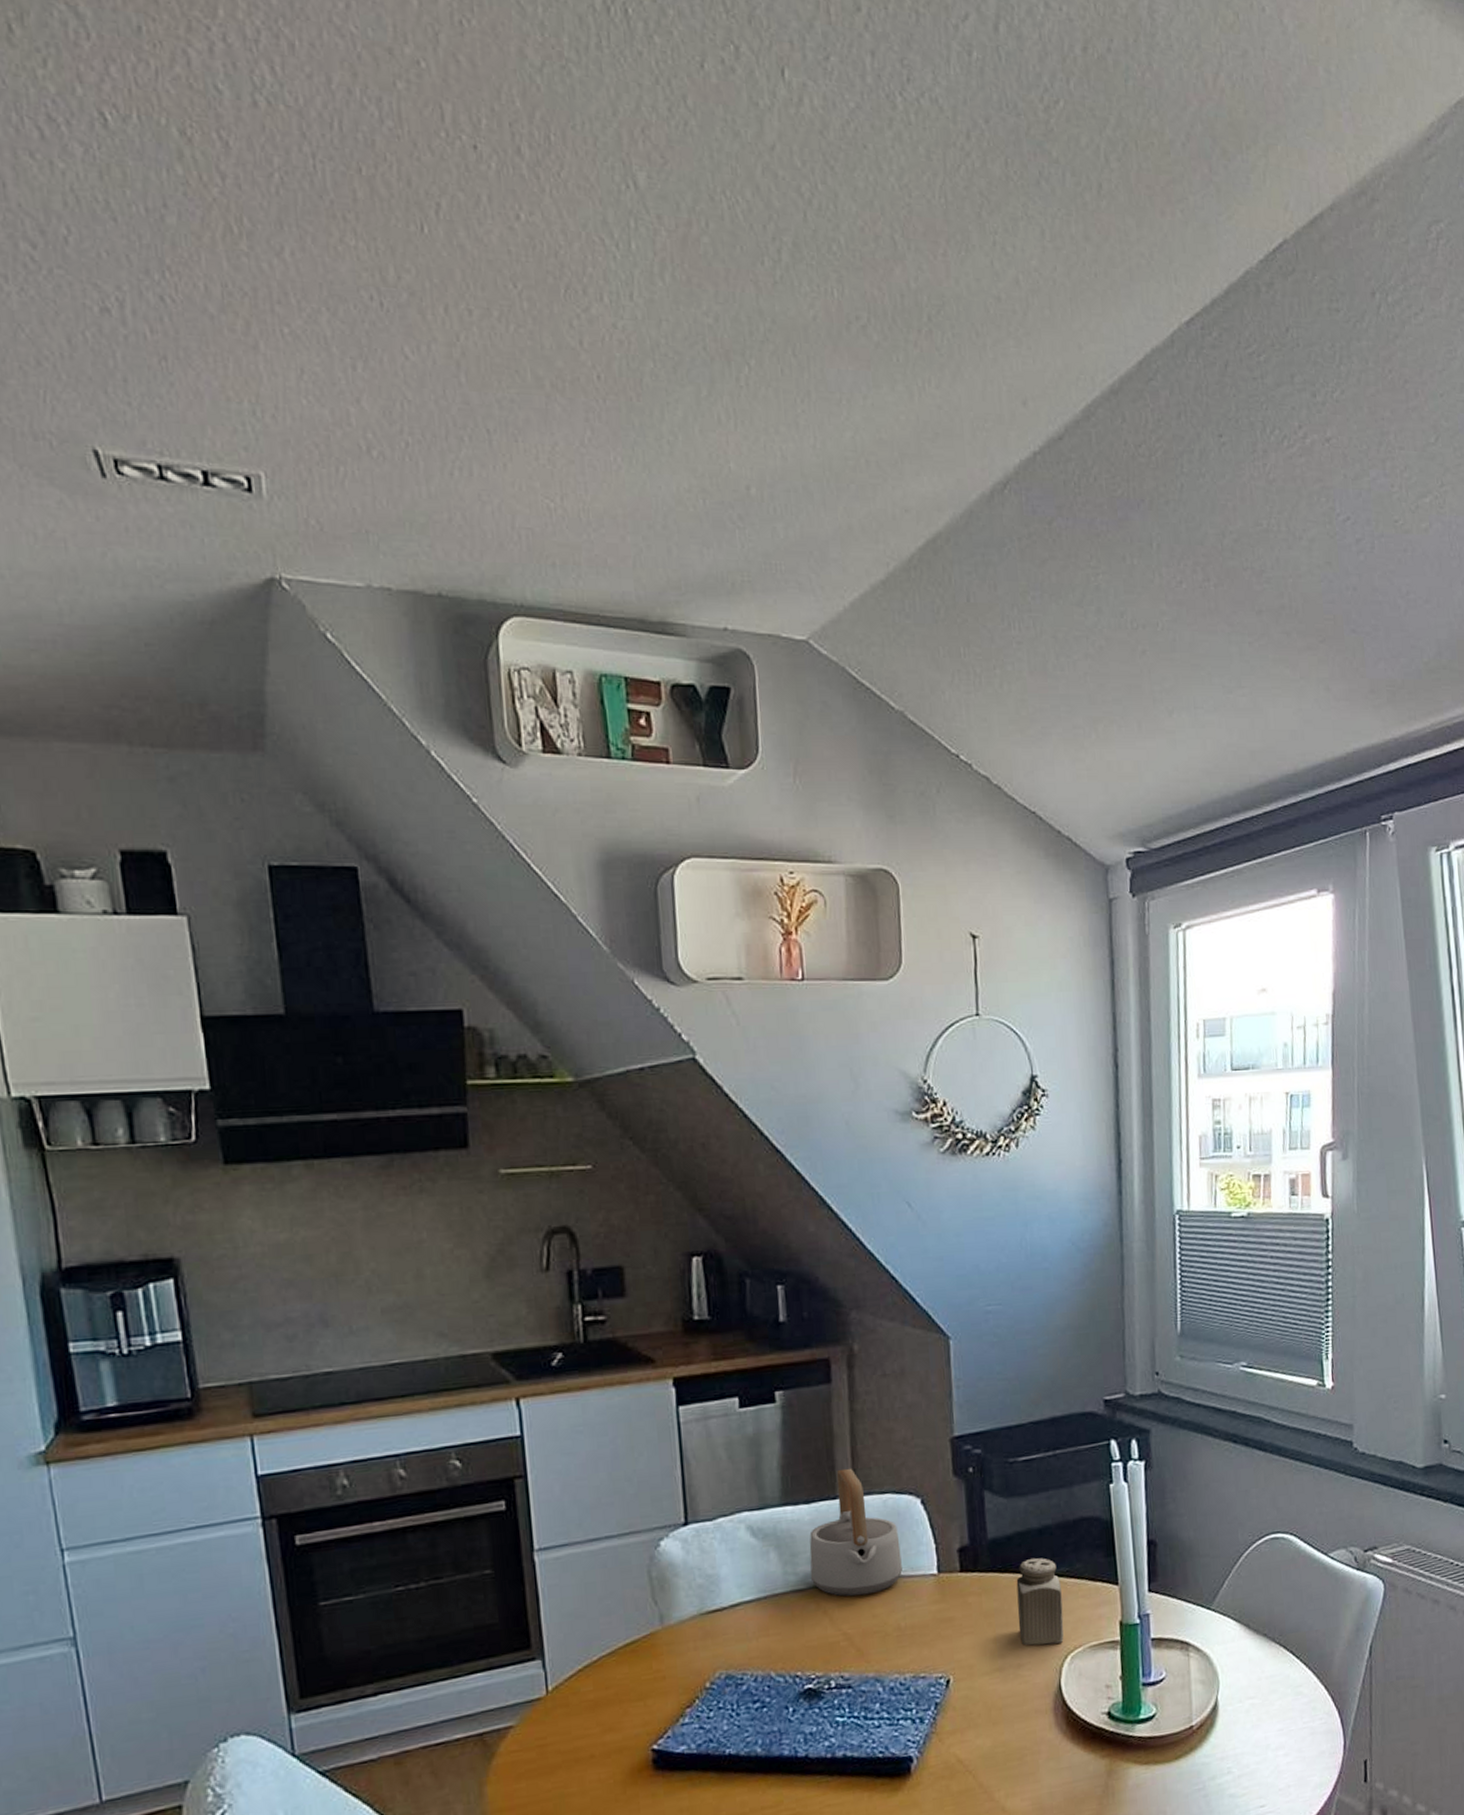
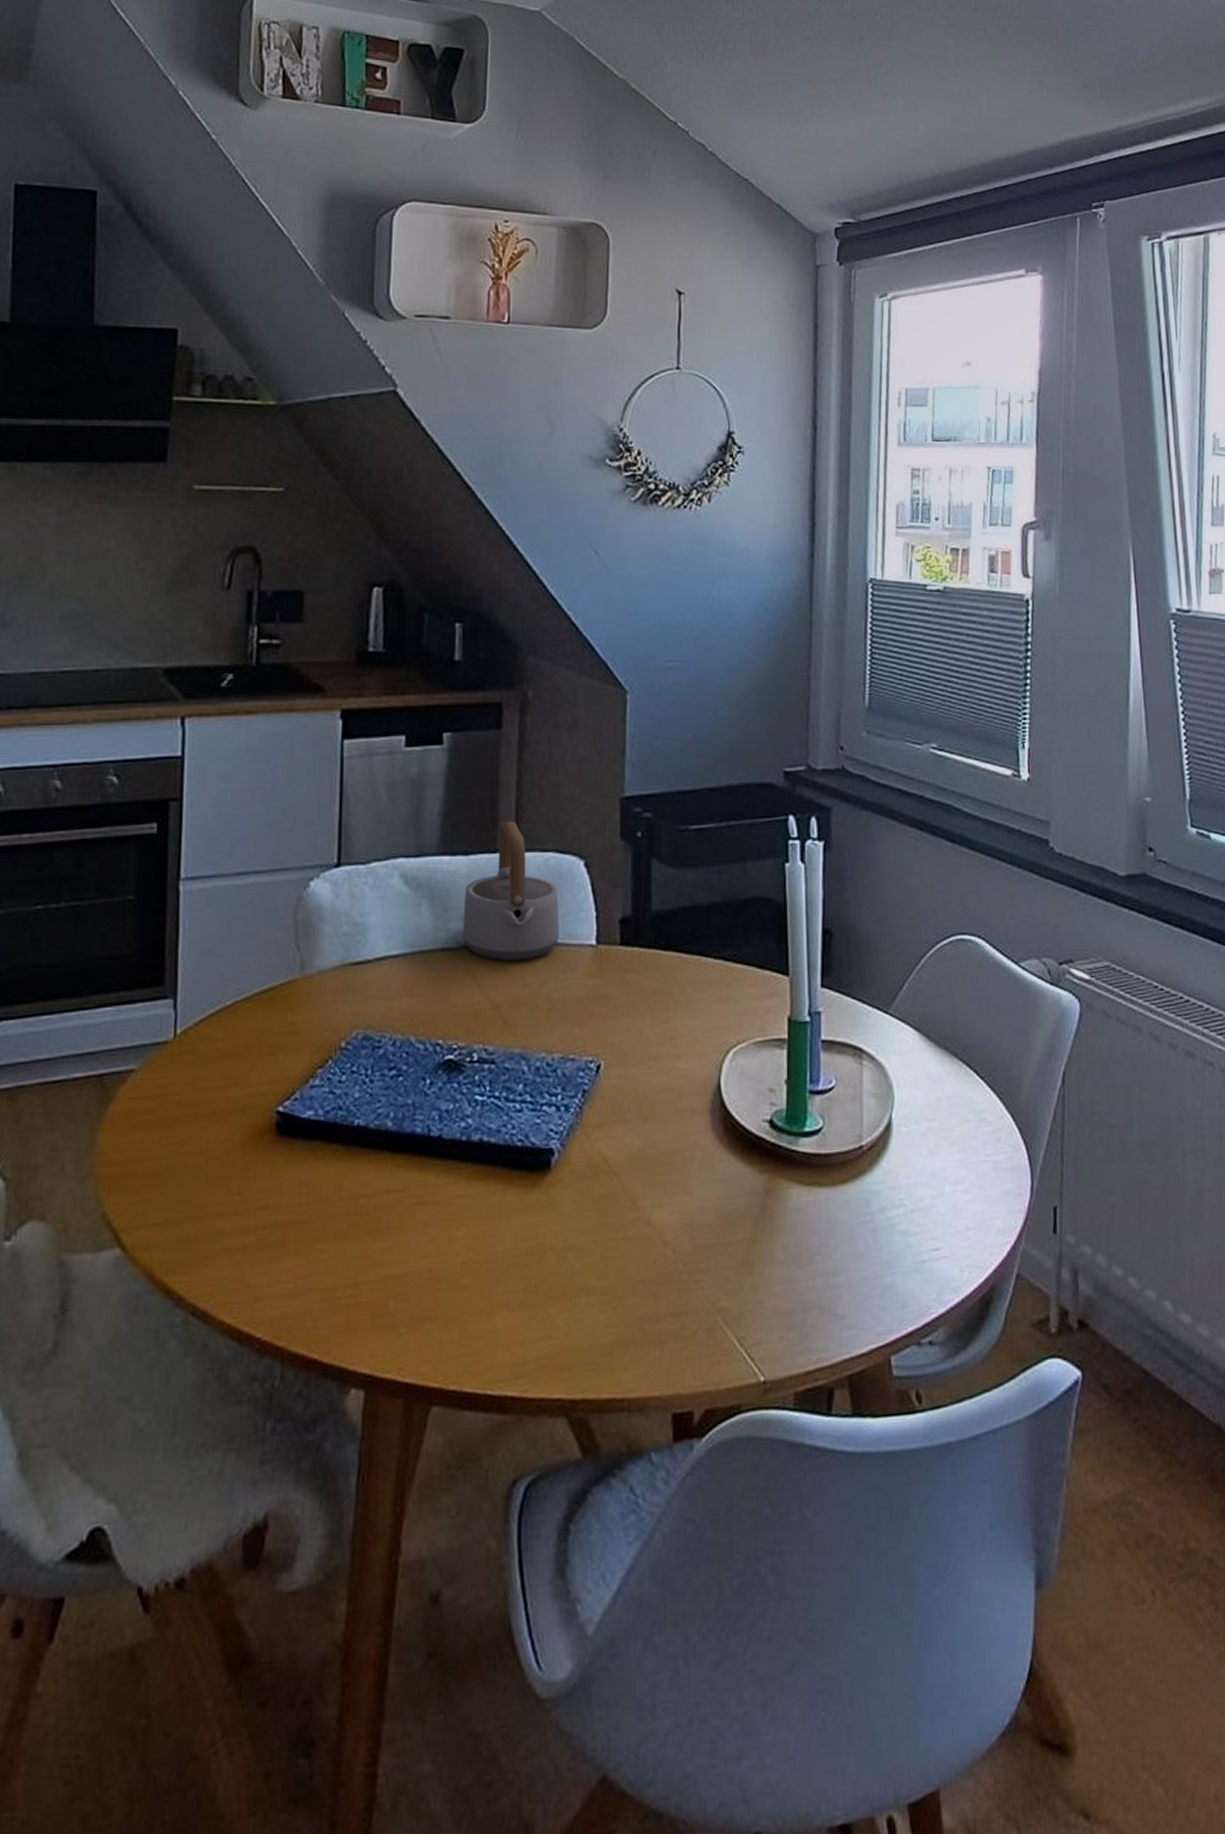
salt shaker: present [1016,1558,1064,1646] -> none [678,938,728,1036]

